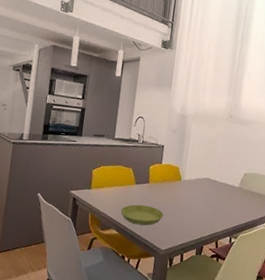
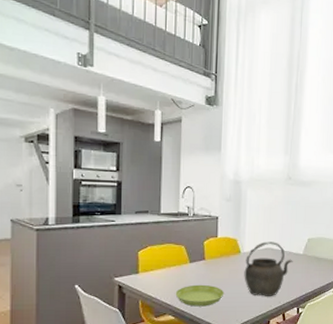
kettle: none [182,172,229,224] -> present [244,241,293,297]

